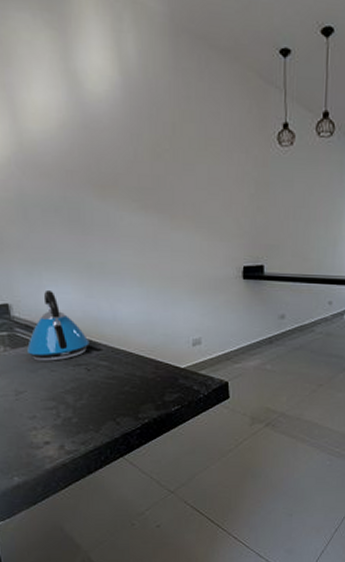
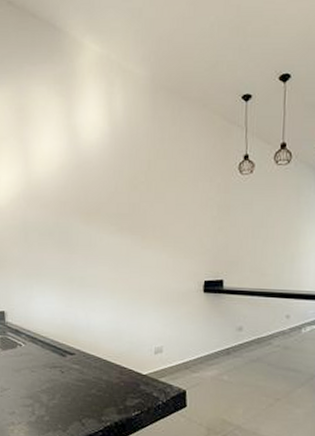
kettle: present [26,289,90,361] -> none [14,299,66,363]

